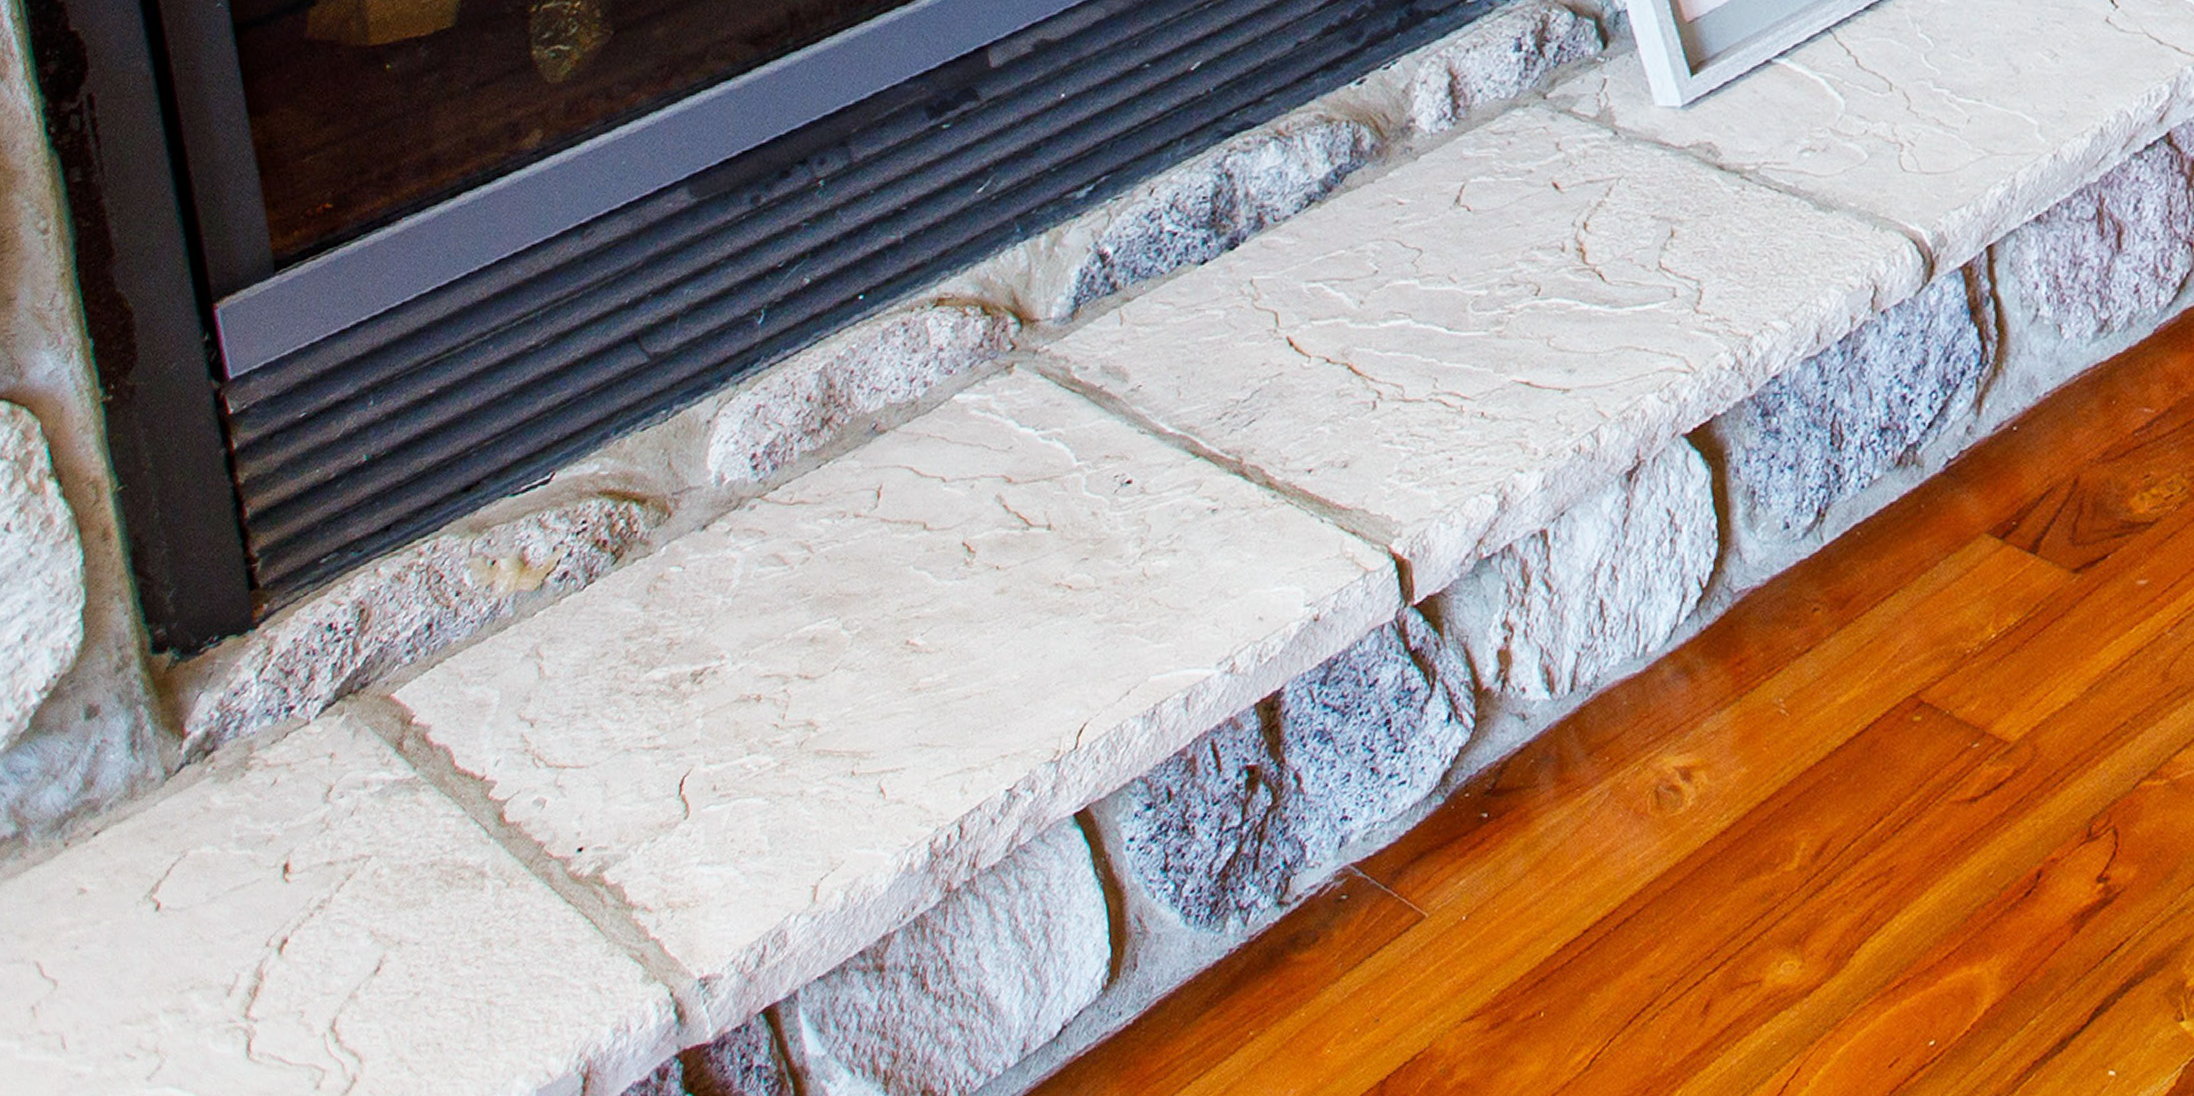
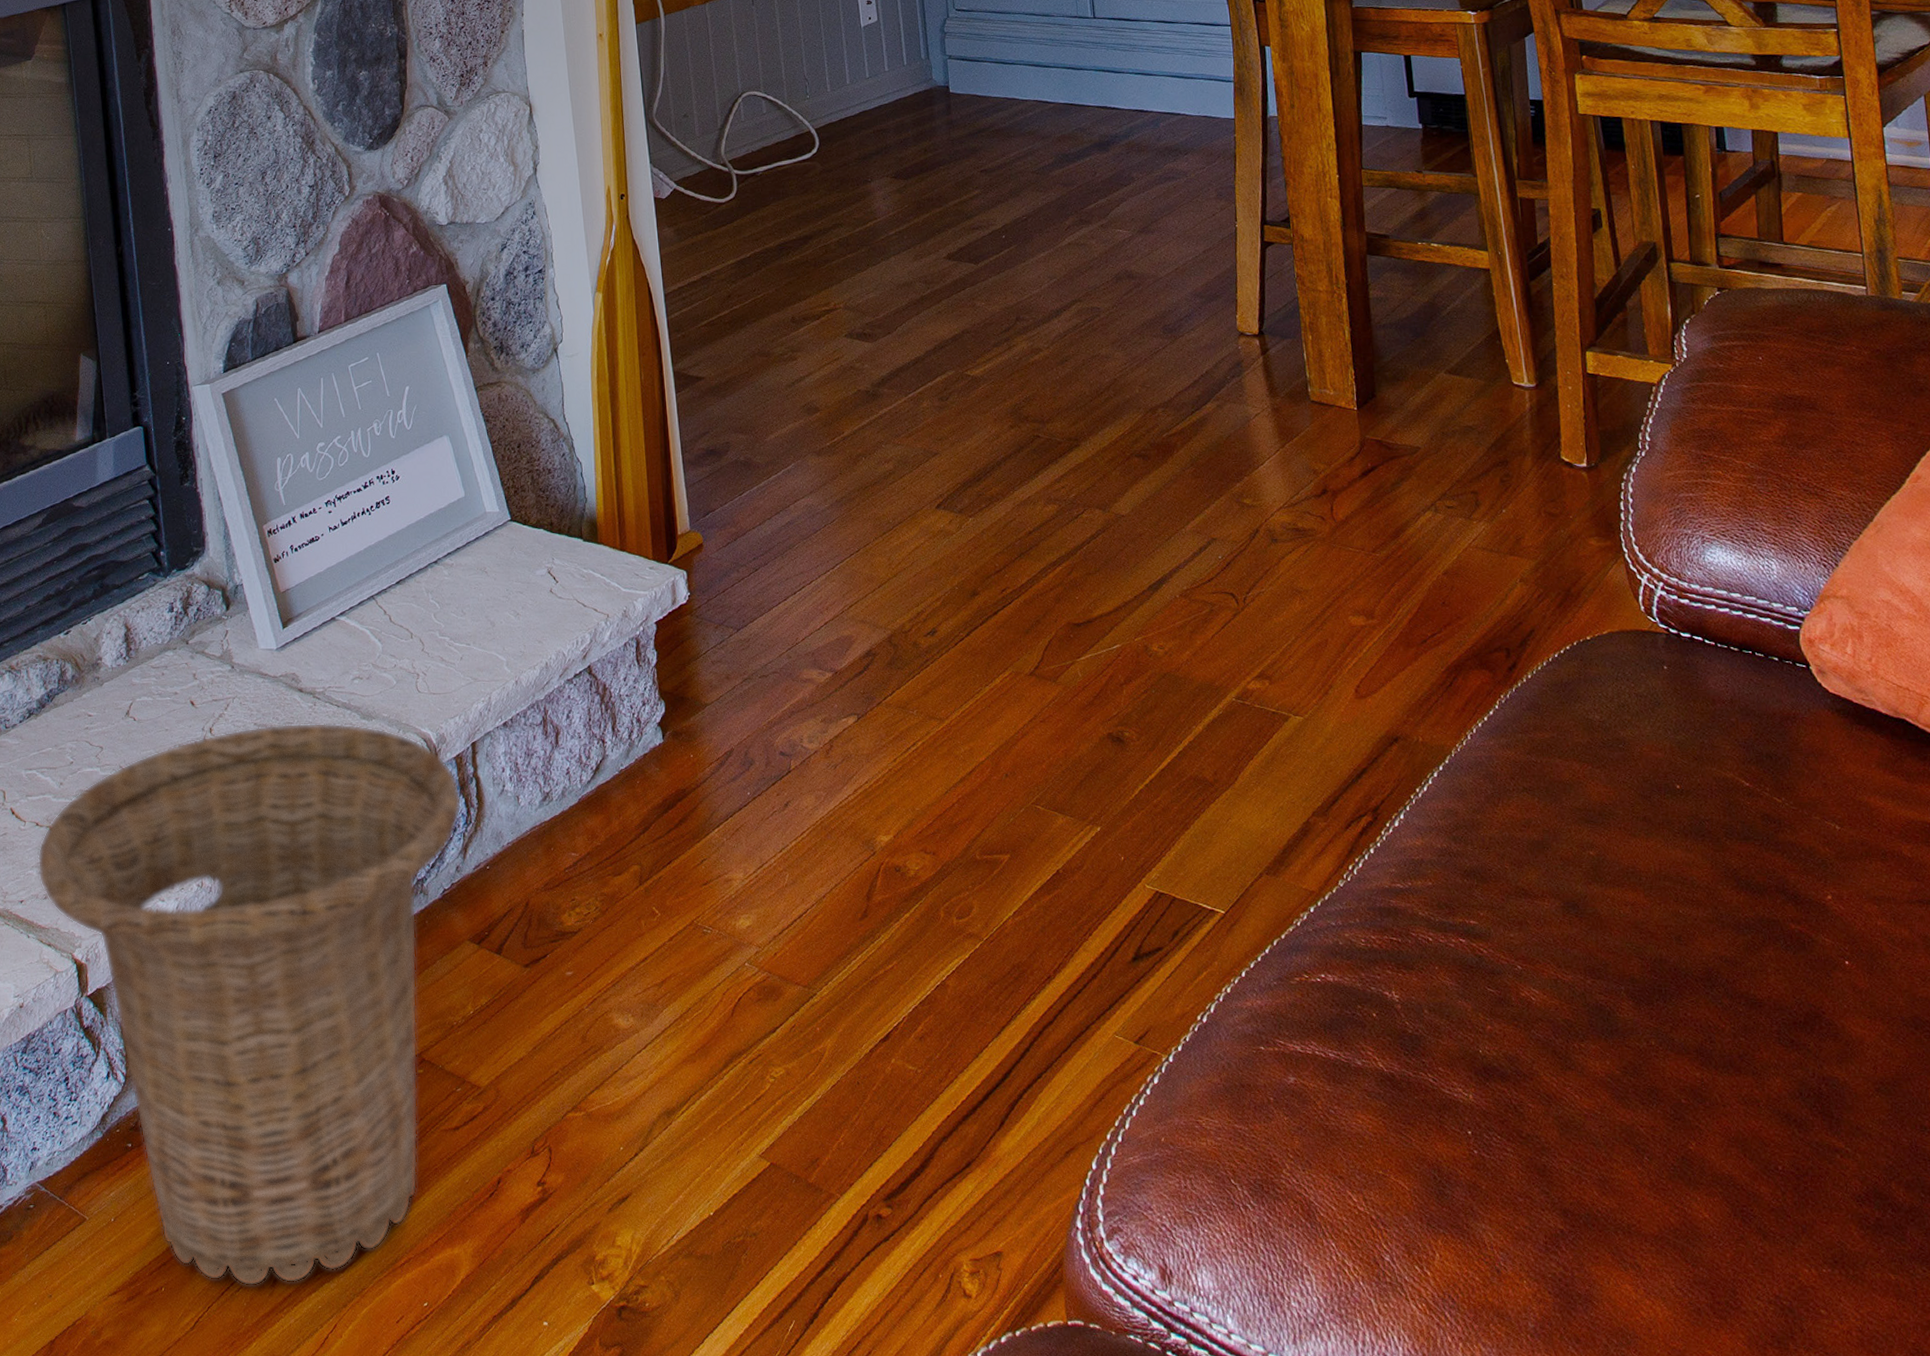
basket: none [1330,215,1973,1013] -> present [37,722,462,1286]

